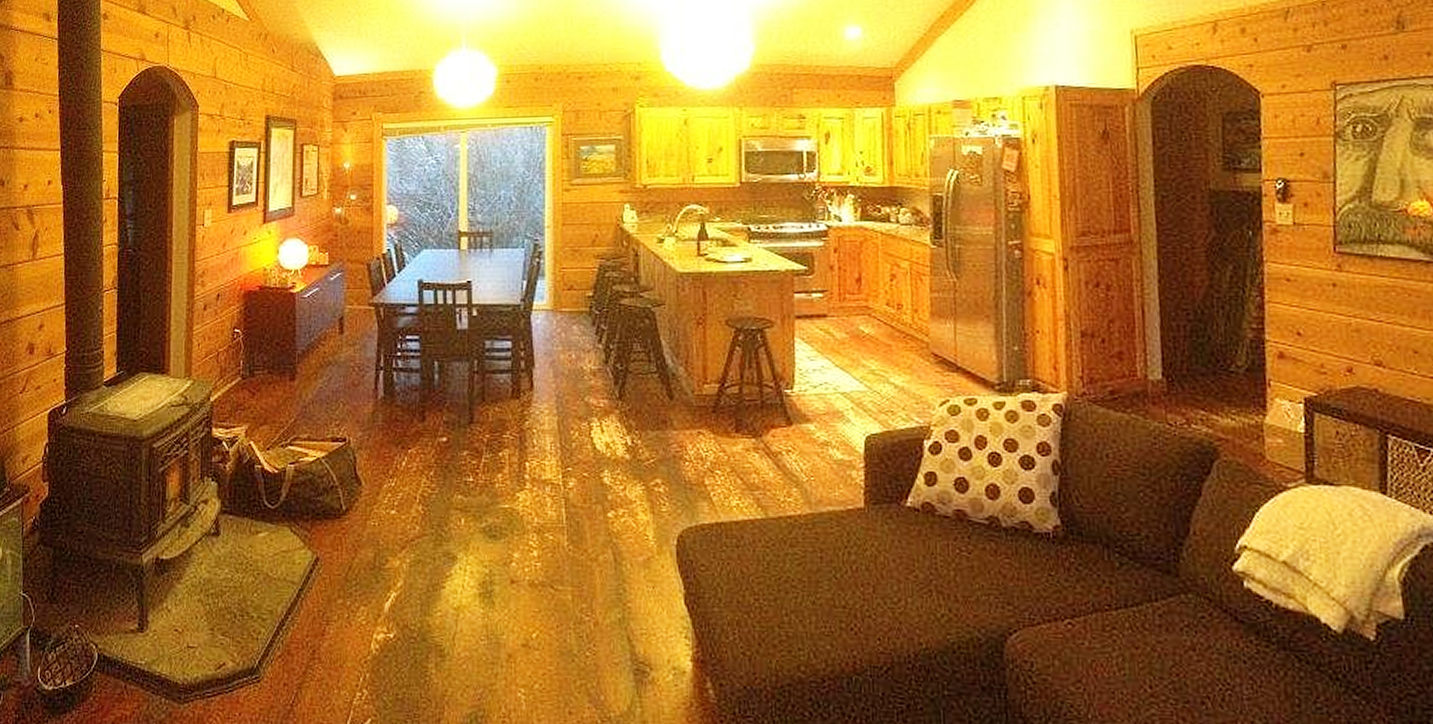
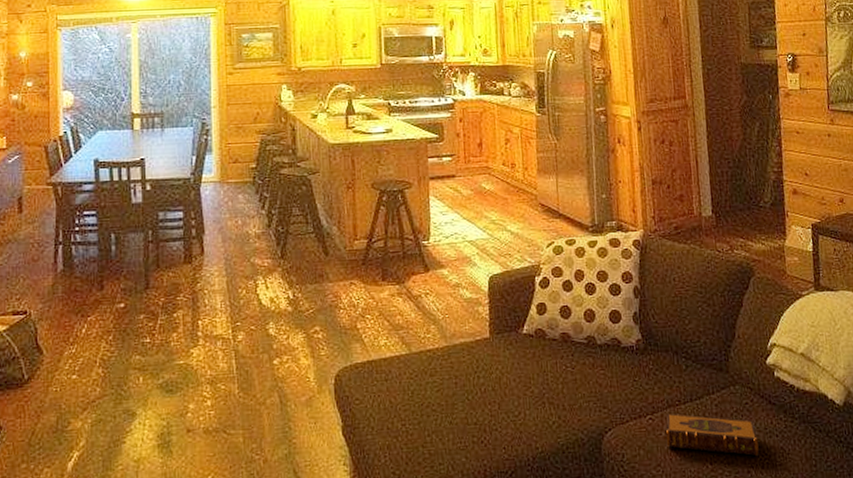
hardback book: none [1090,618,1219,685] -> present [665,413,759,457]

